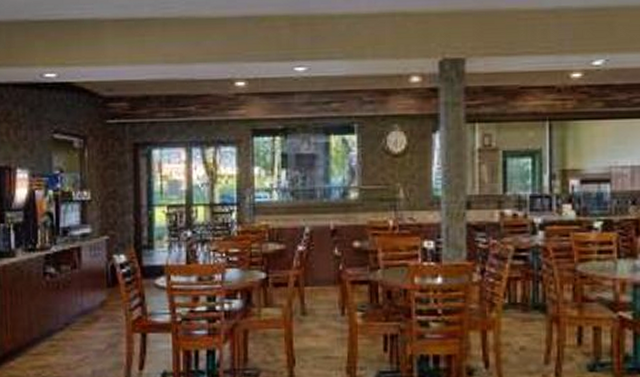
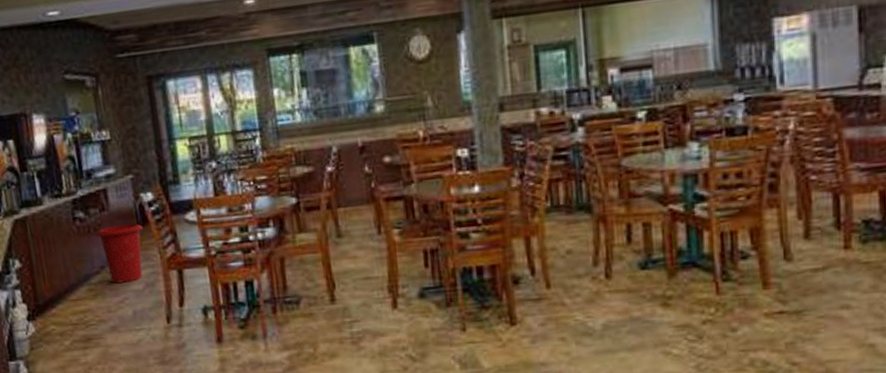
waste bin: none [64,284,112,341] -> present [95,223,143,284]

